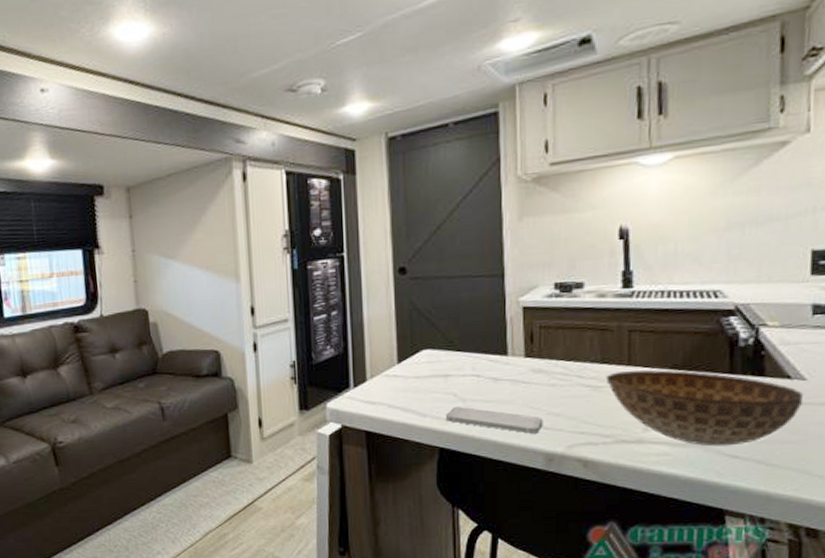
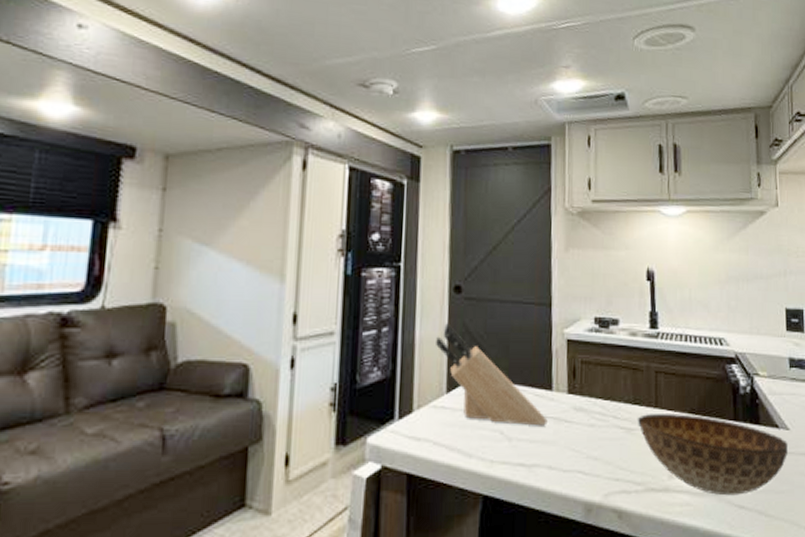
knife block: none [384,302,503,388] -> present [436,323,548,426]
smartphone: present [446,406,543,434] -> none [492,446,583,480]

